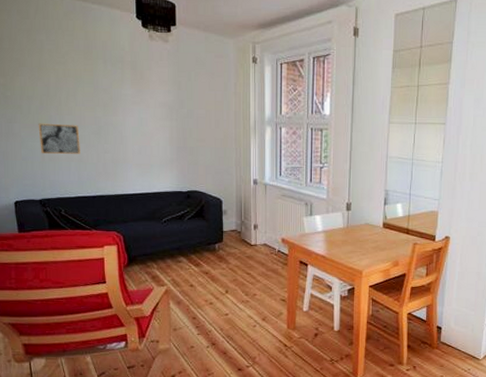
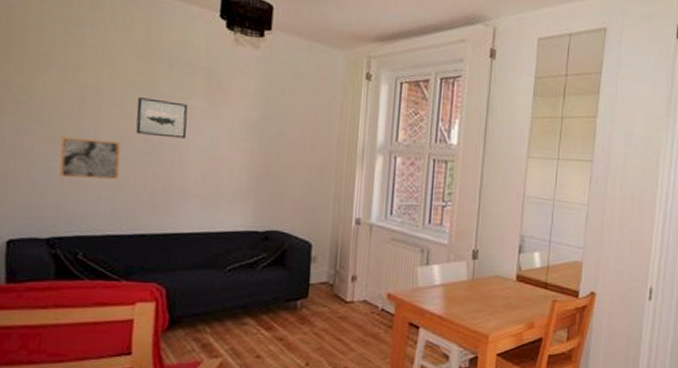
wall art: none [86,89,123,120] -> present [136,97,188,139]

